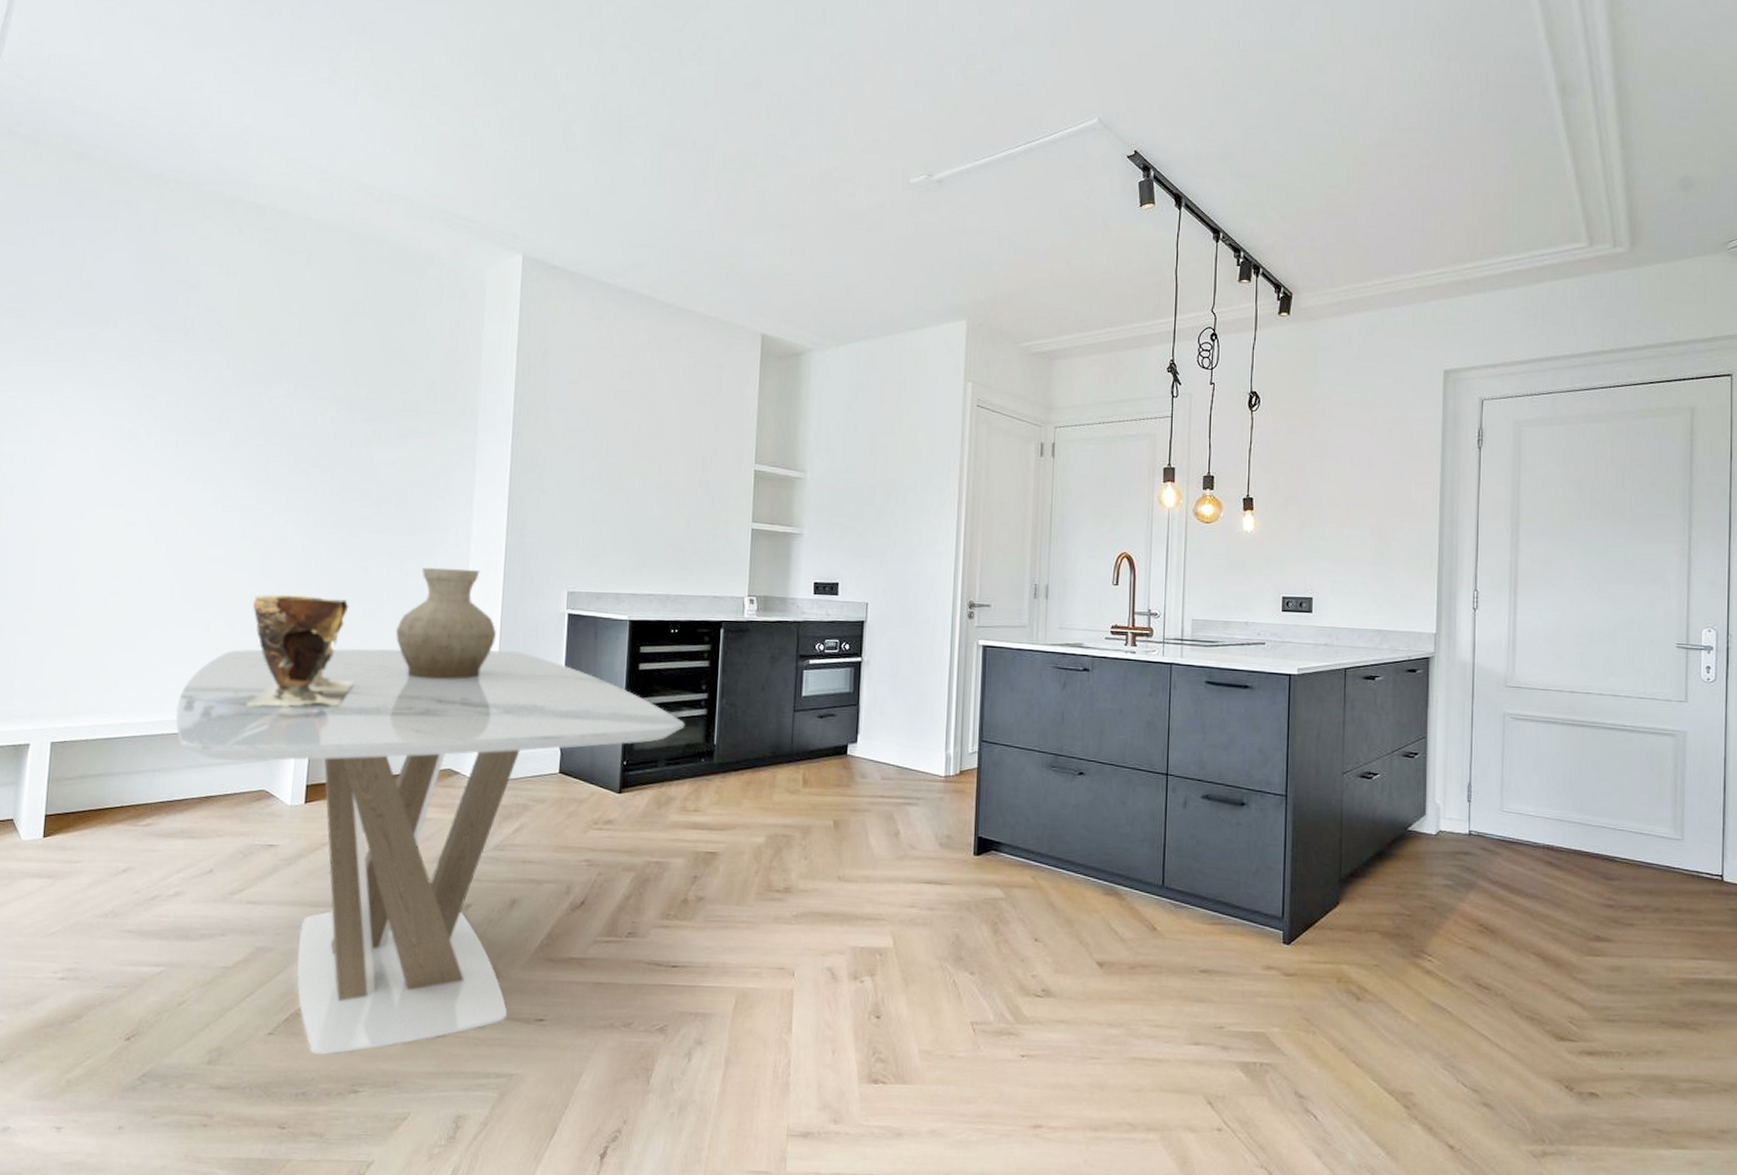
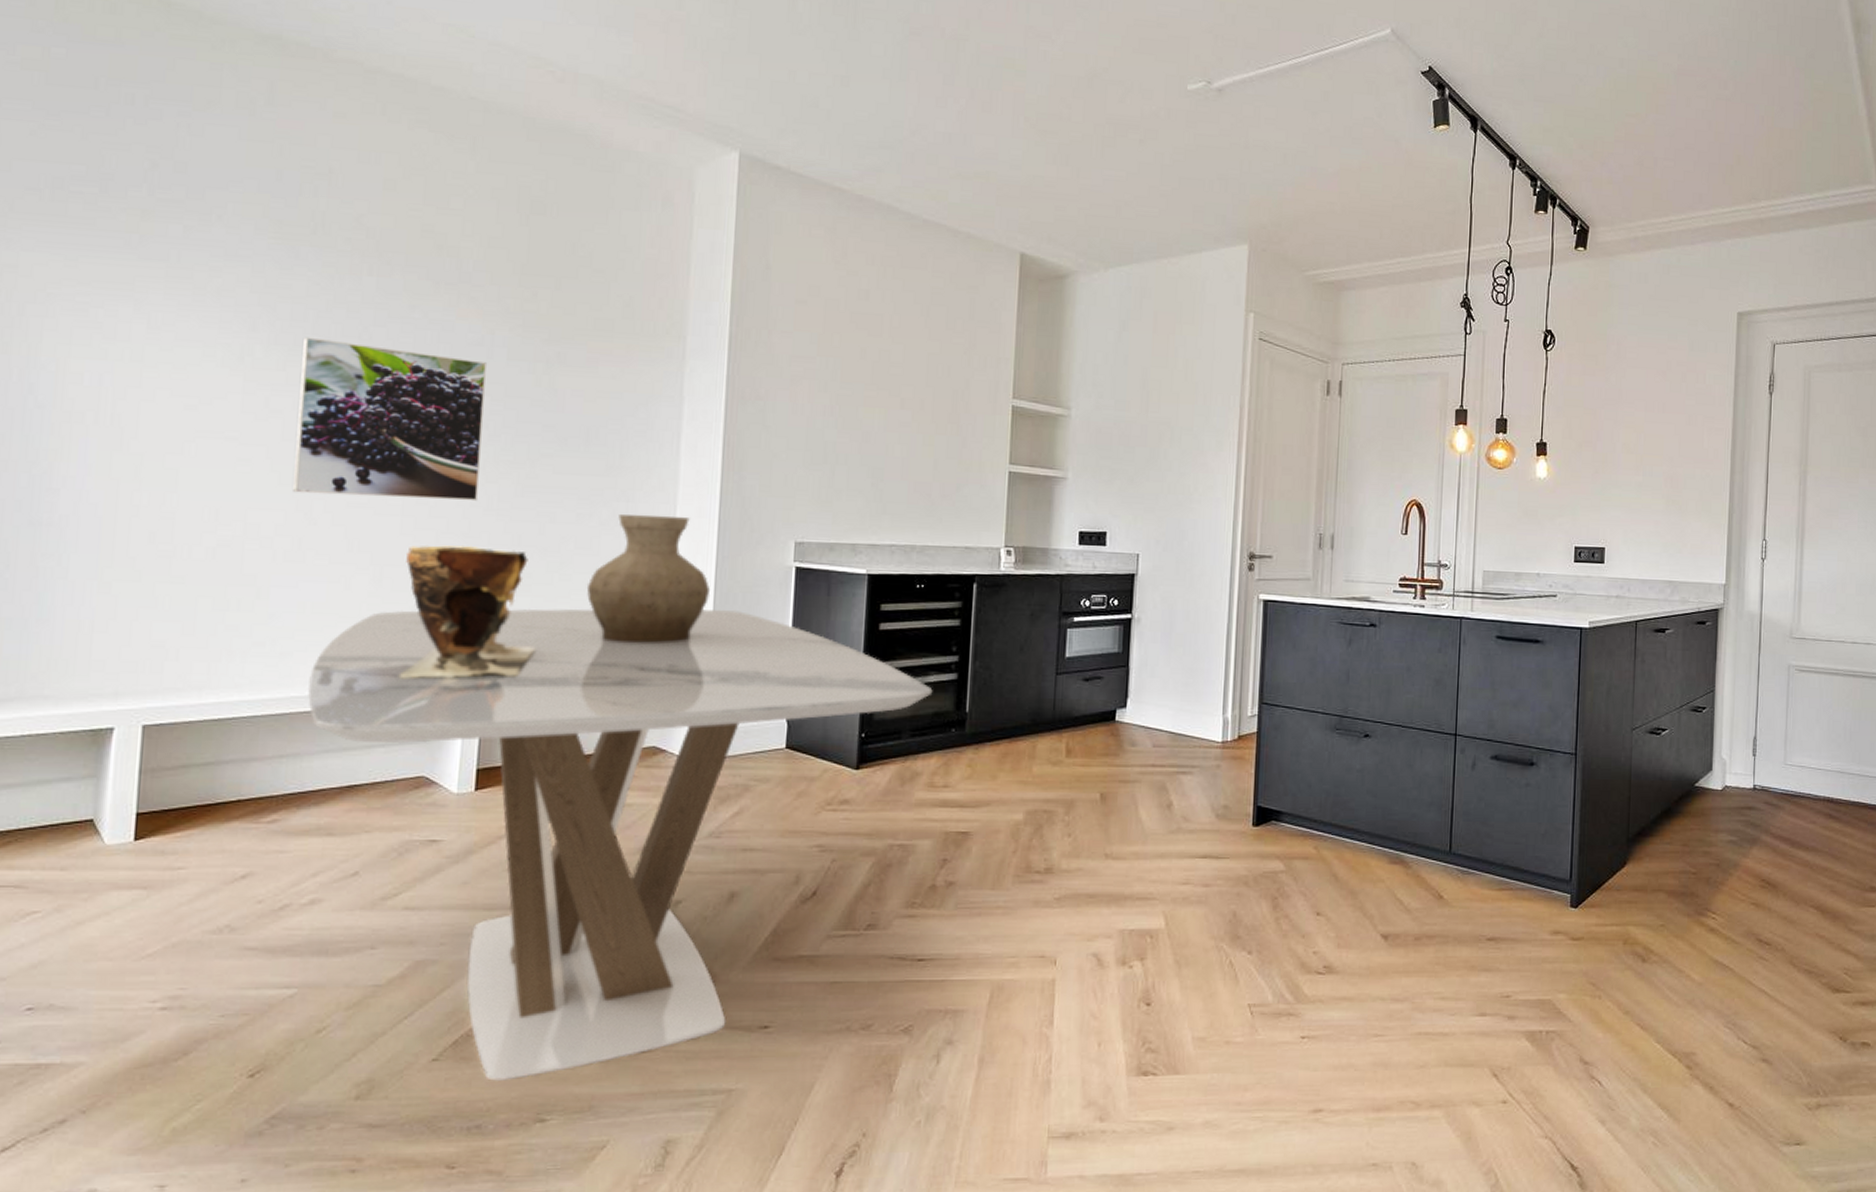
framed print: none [167,421,319,557] -> present [293,337,488,502]

